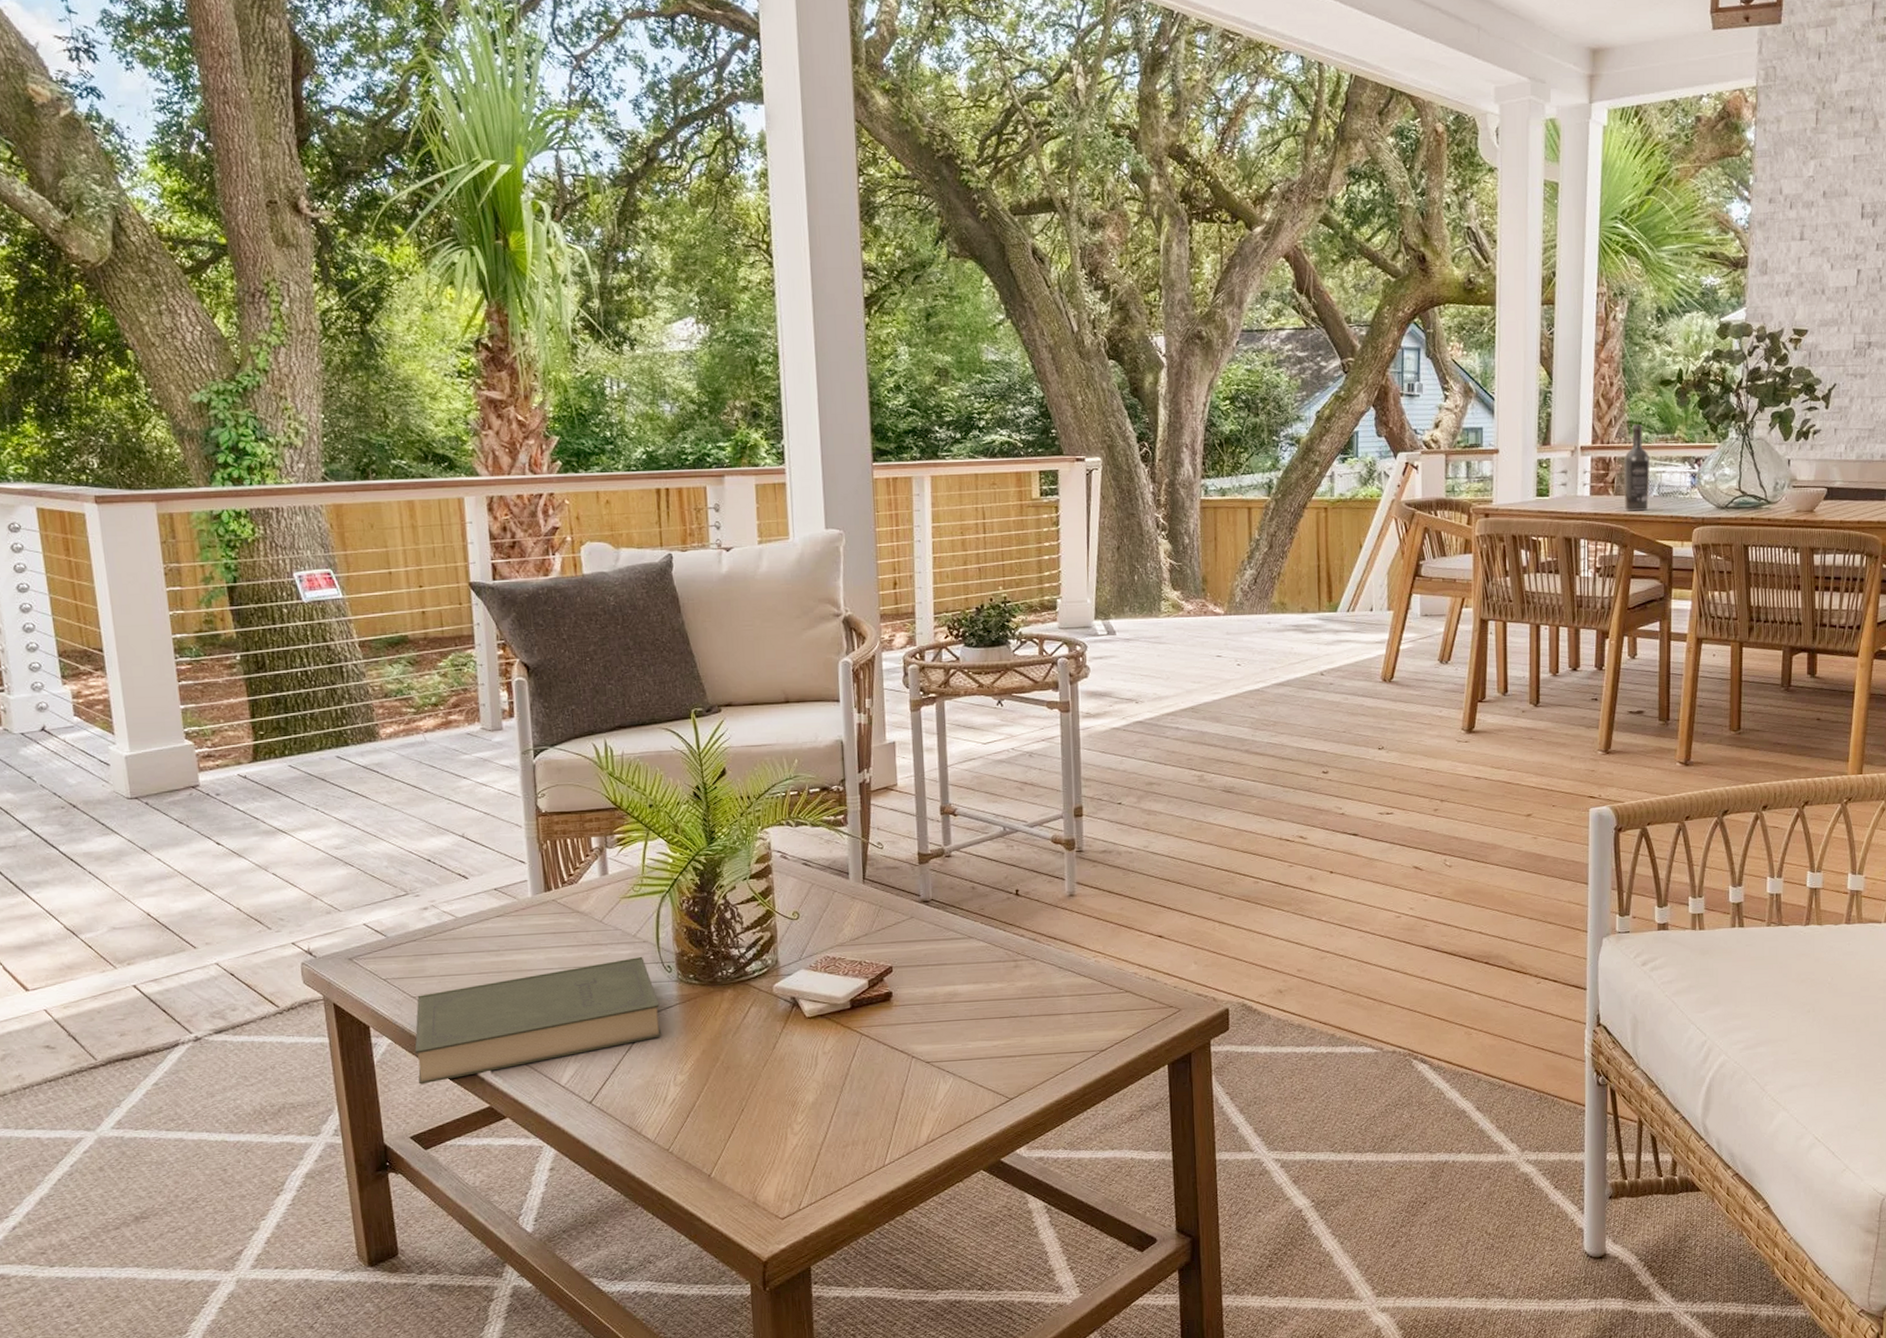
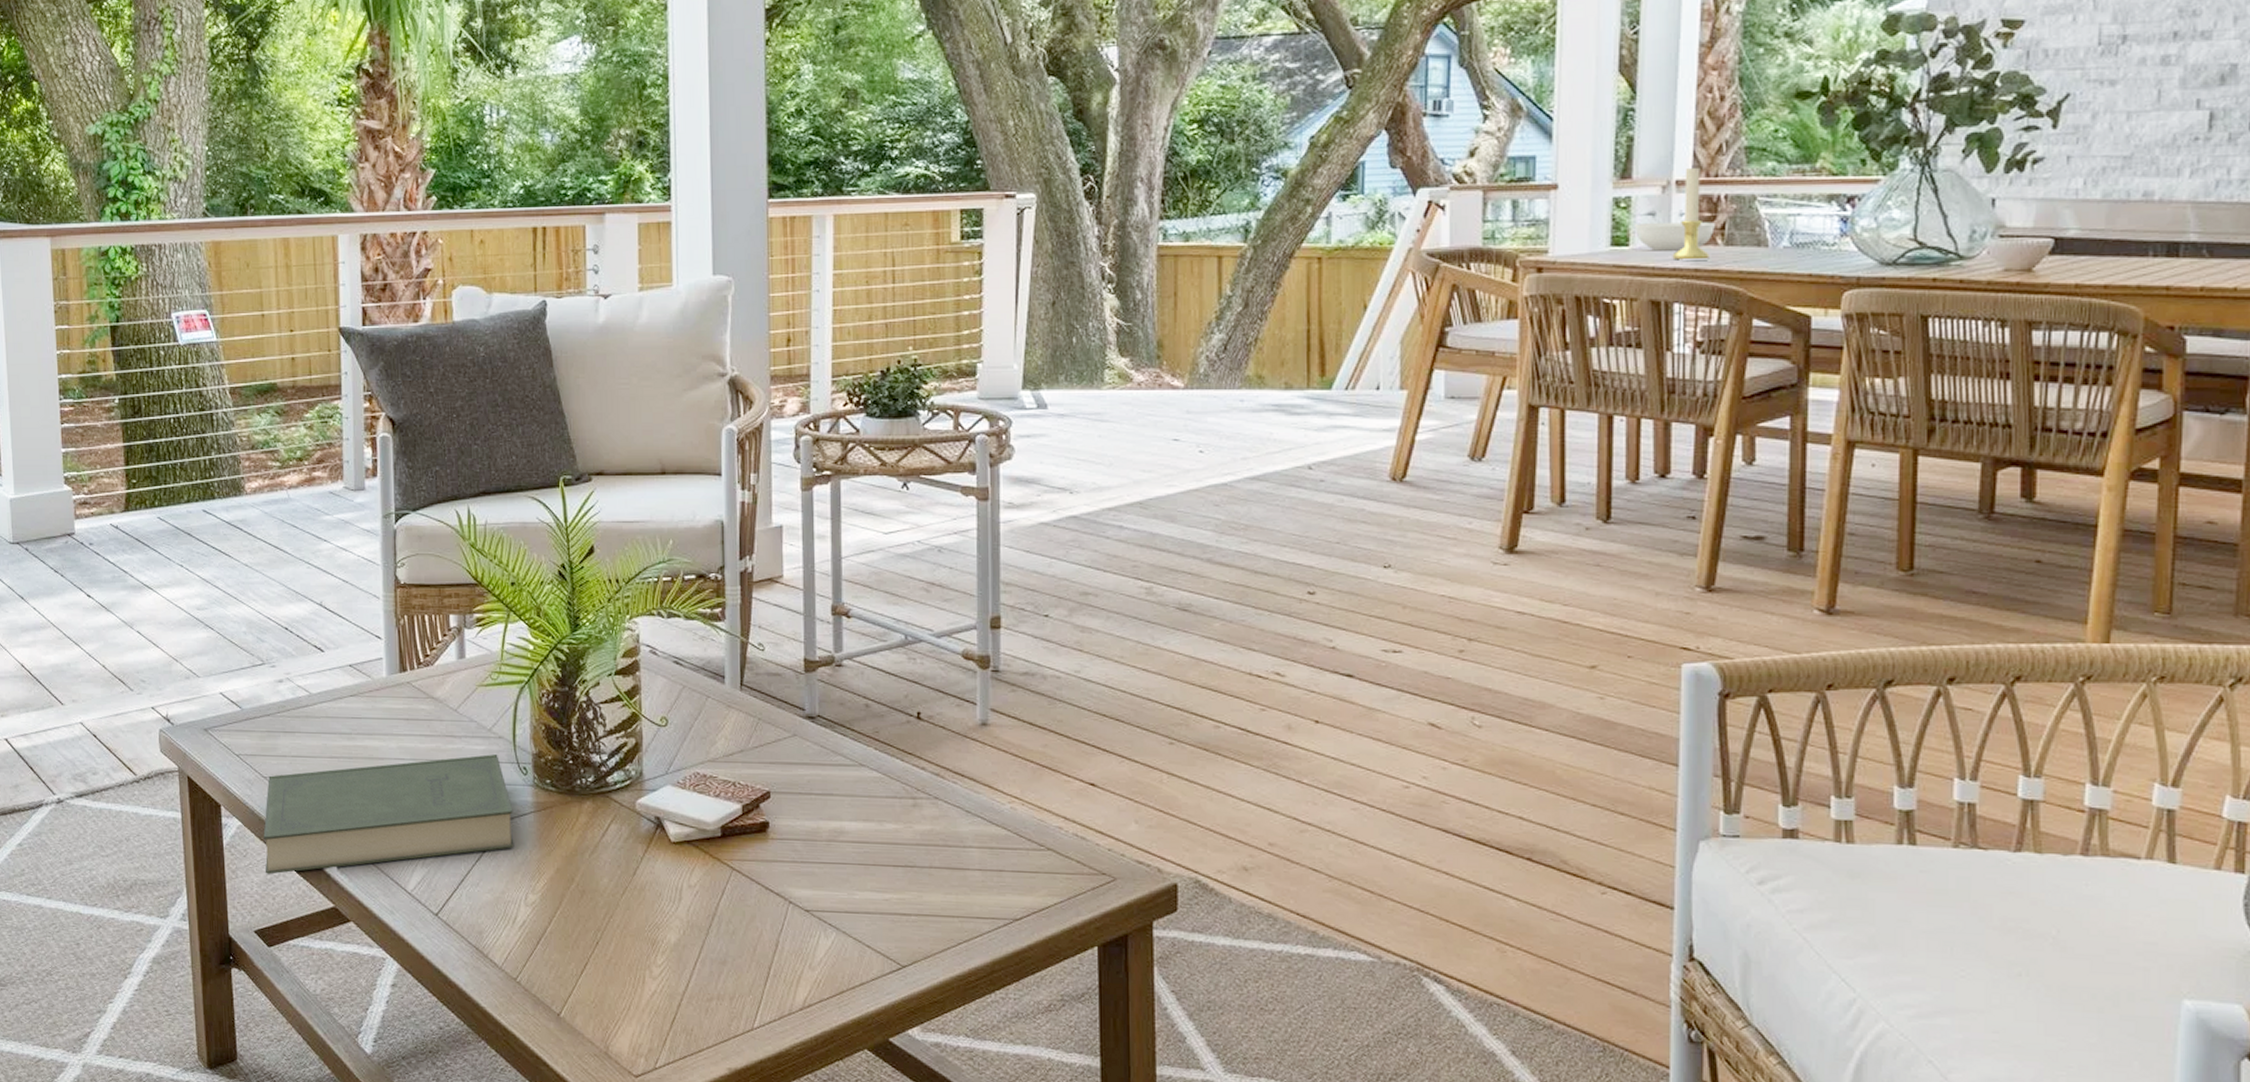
bowl: none [1552,477,1608,501] -> present [1633,221,1715,253]
candle holder: none [1579,435,1604,507] -> present [1672,165,1709,261]
wine bottle: present [1624,424,1650,511] -> none [1740,151,1778,267]

